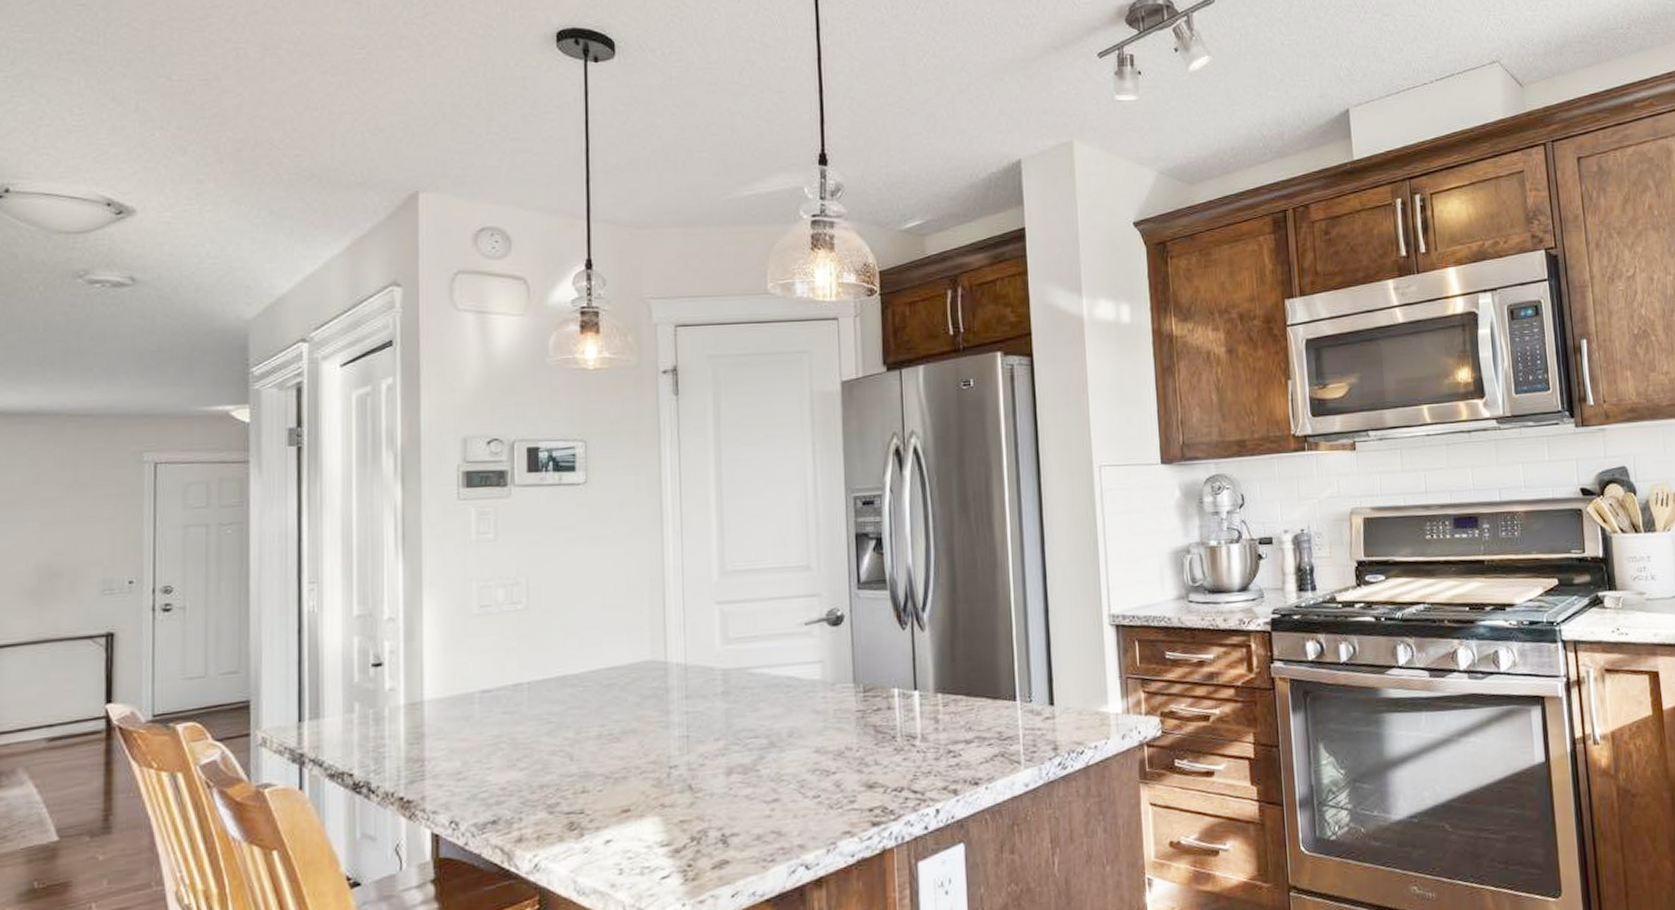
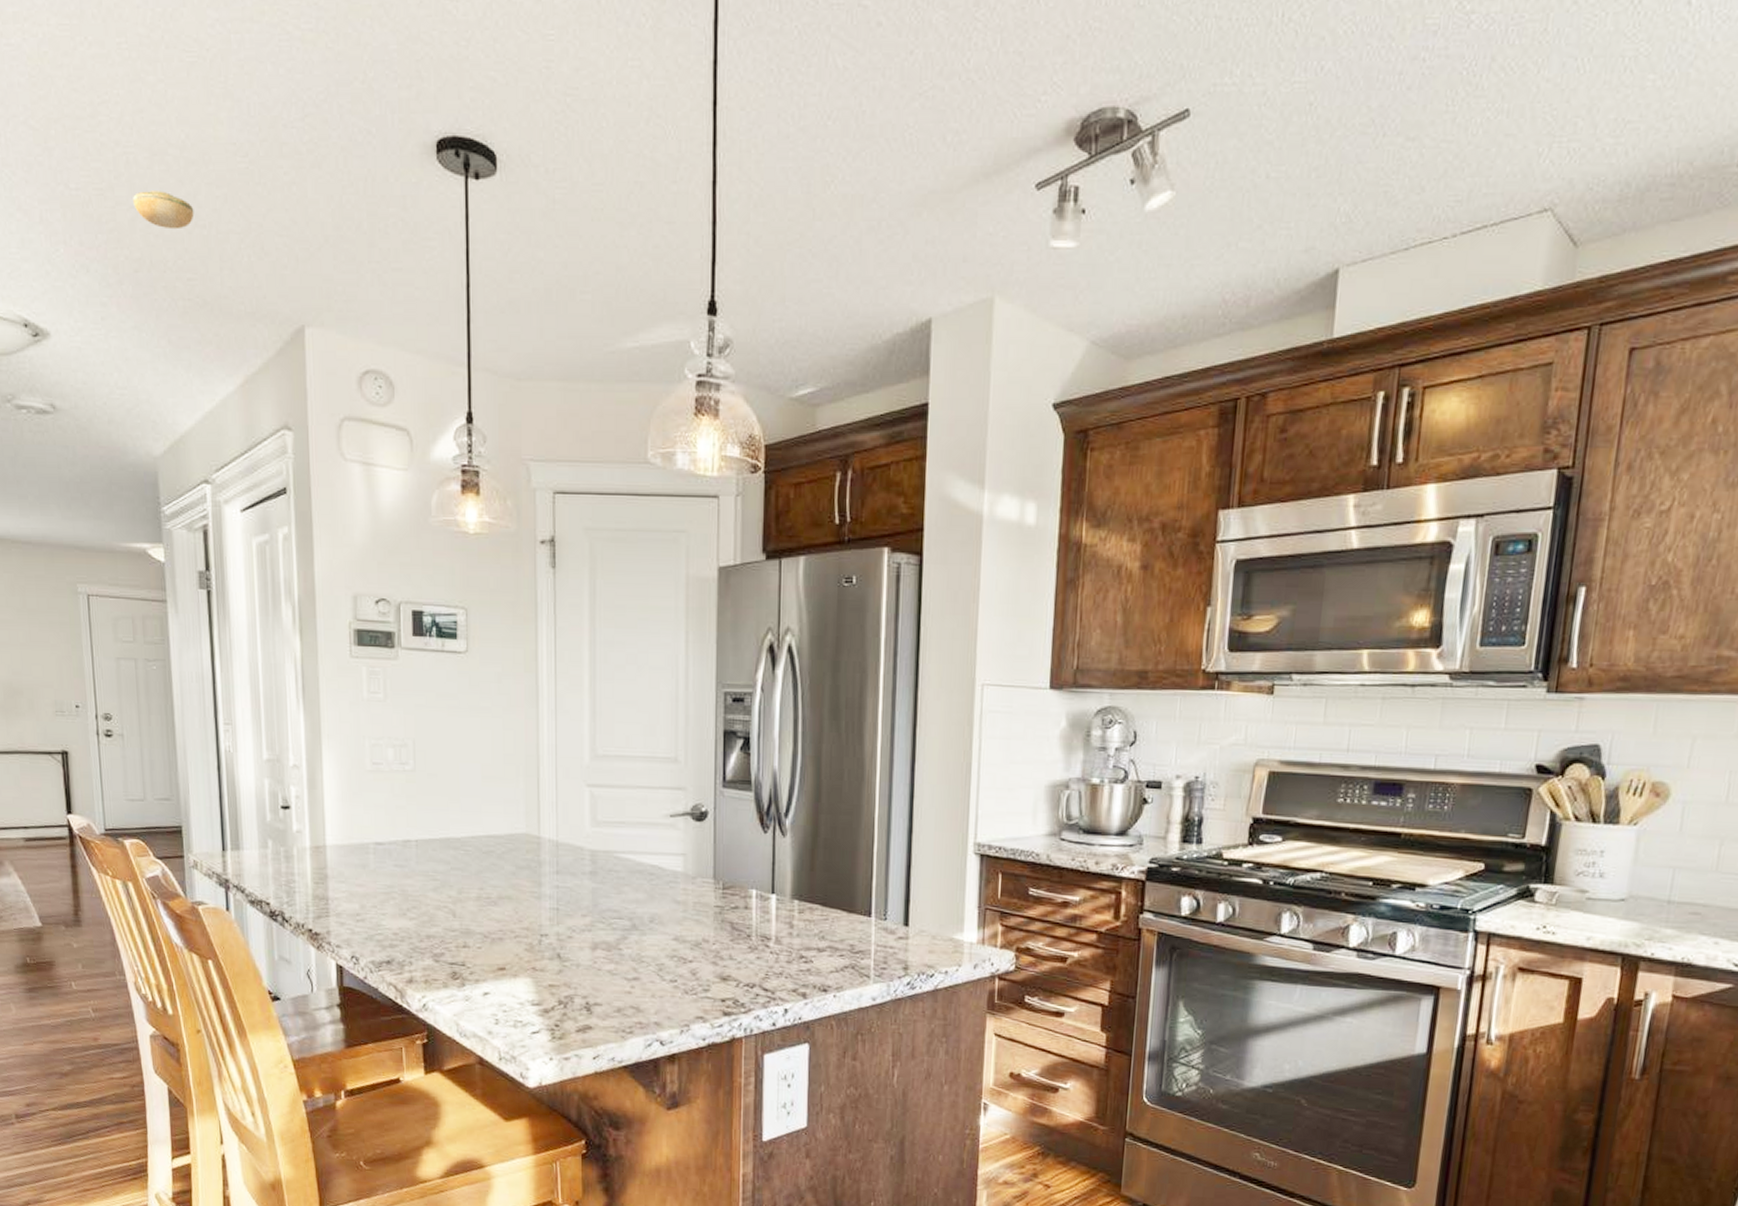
smoke detector: none [241,79,306,113] -> present [133,191,194,230]

